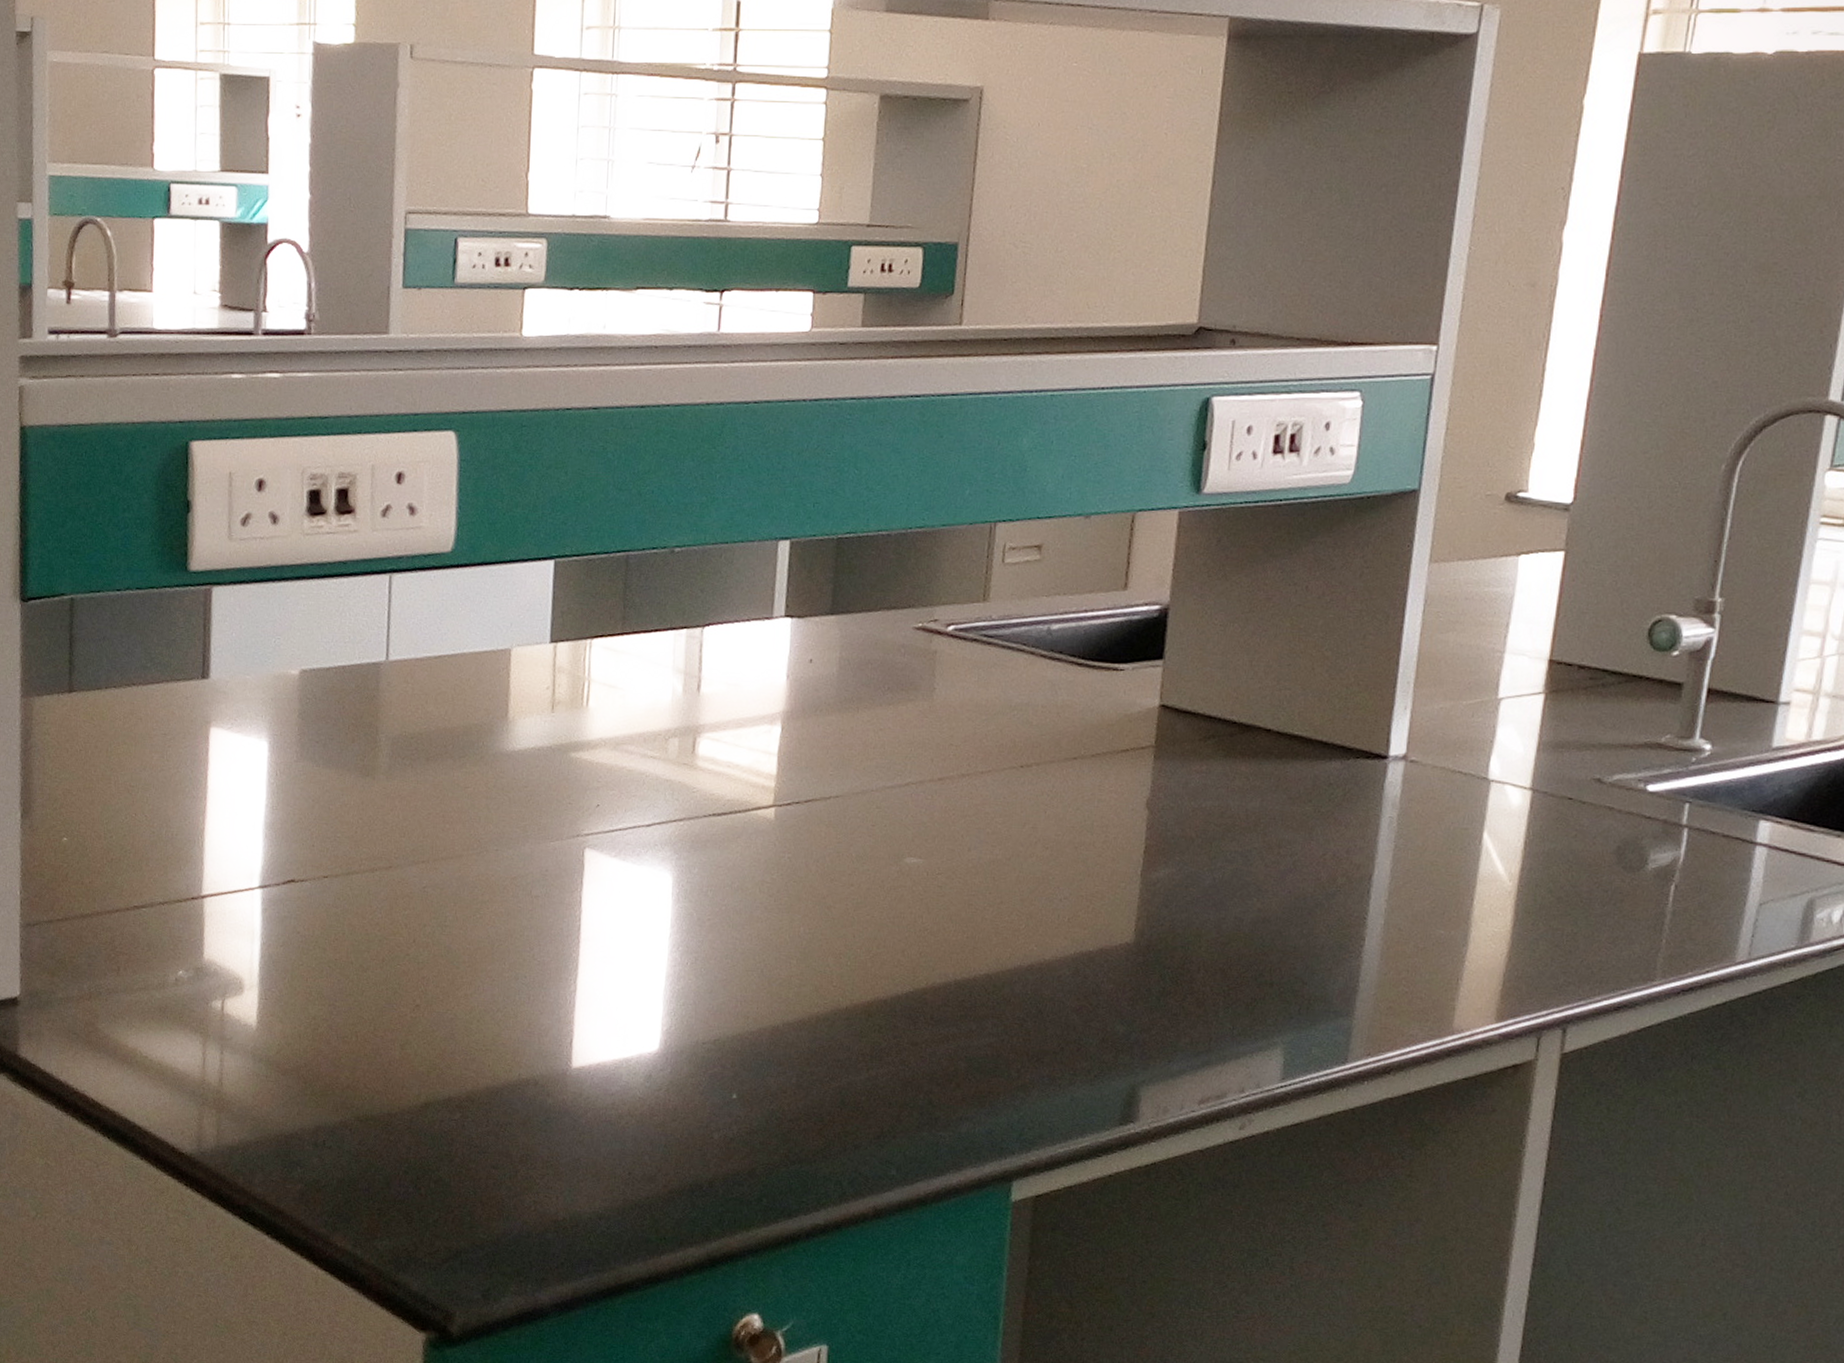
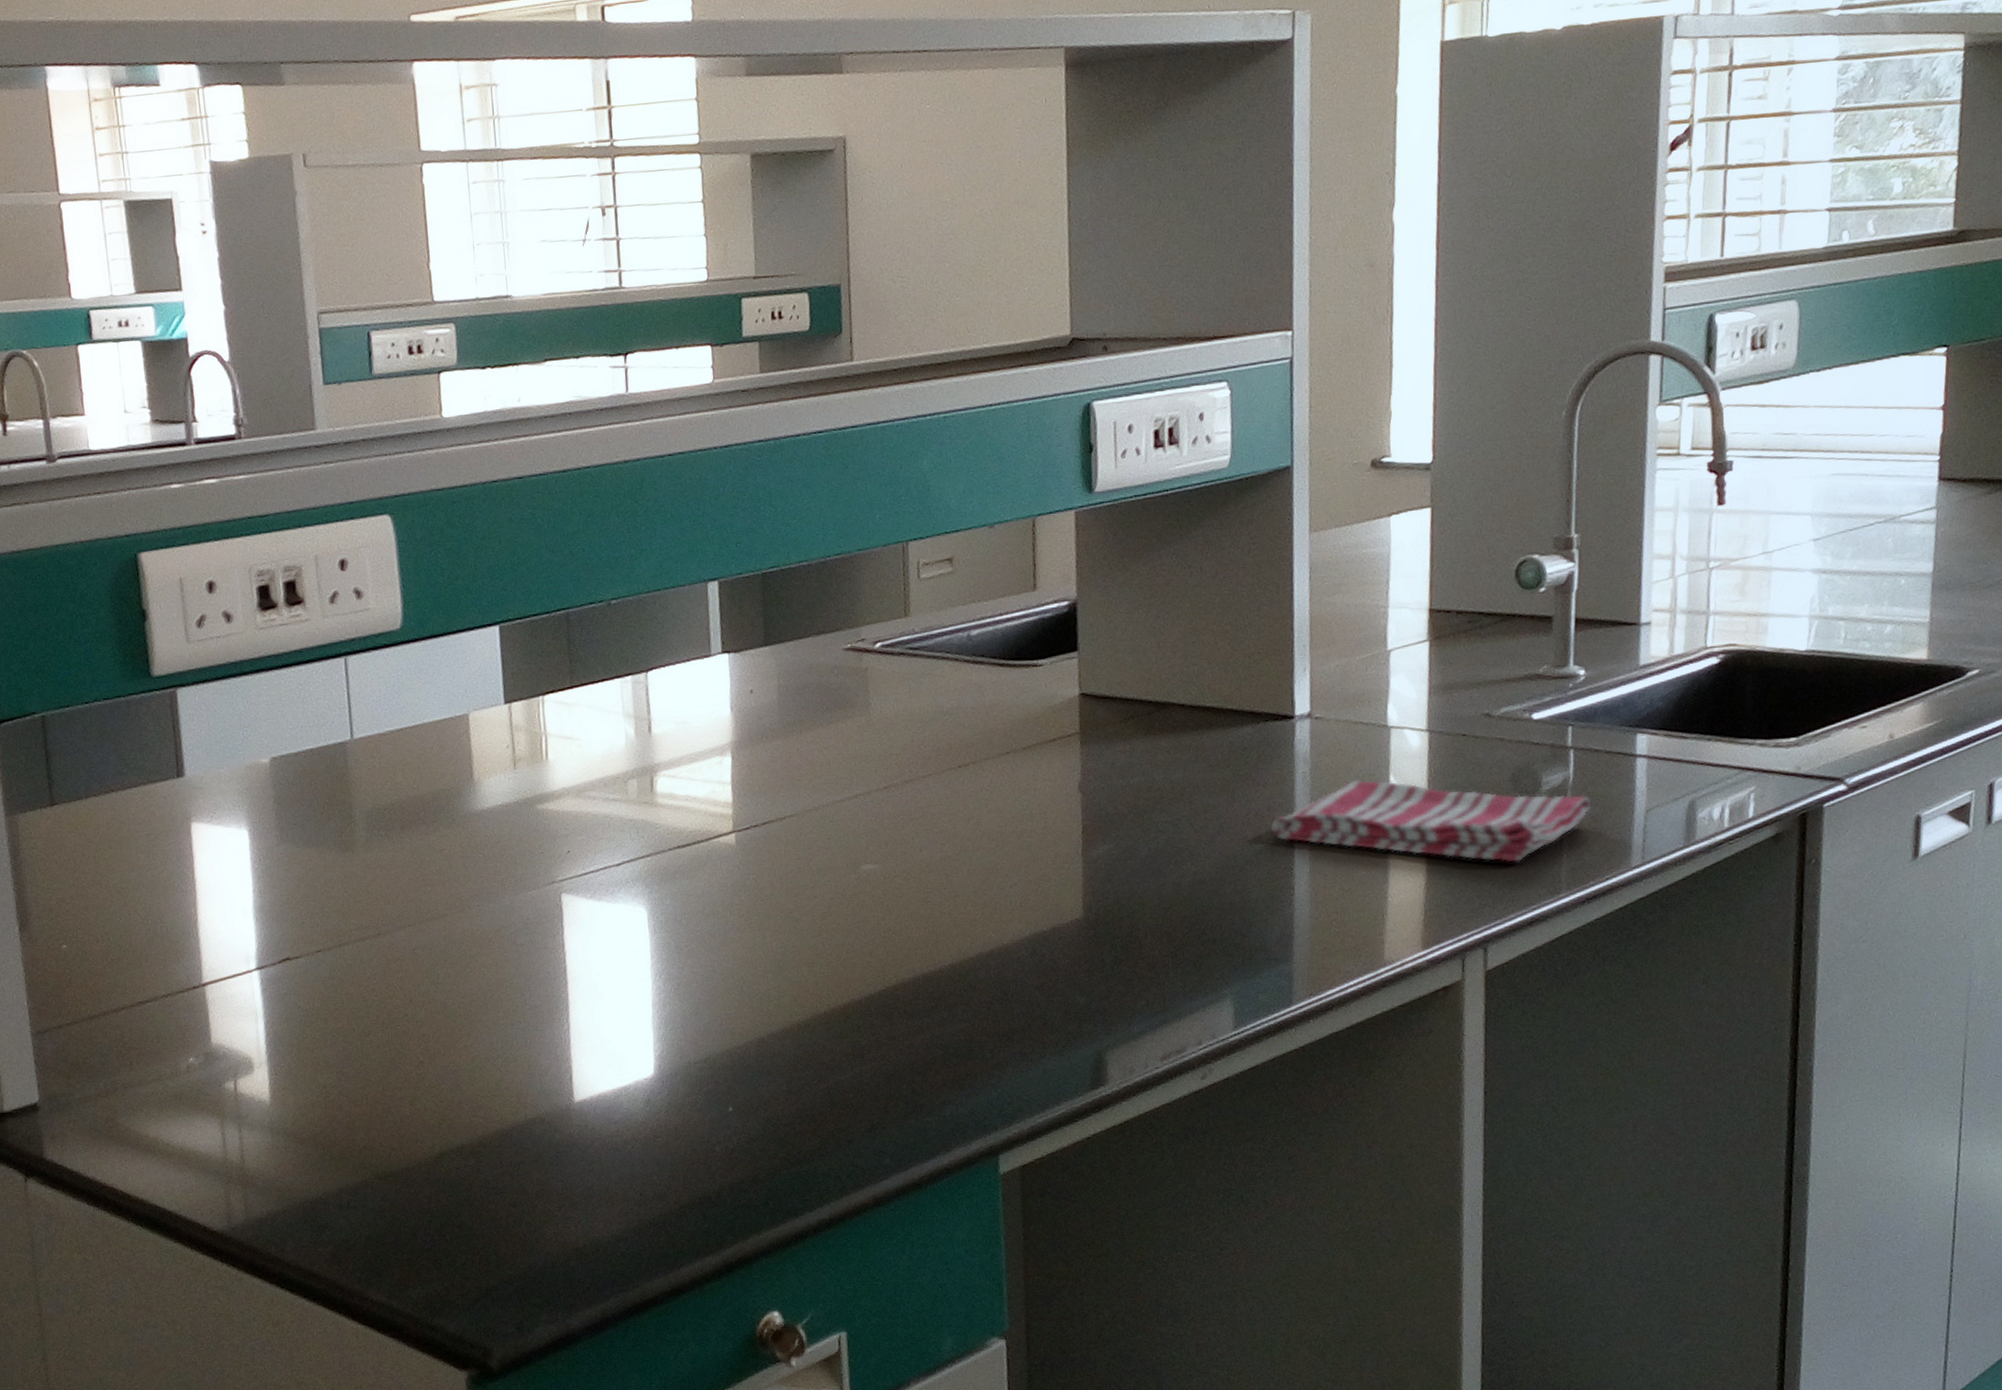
dish towel: none [1347,833,1700,942] -> present [1270,780,1592,863]

